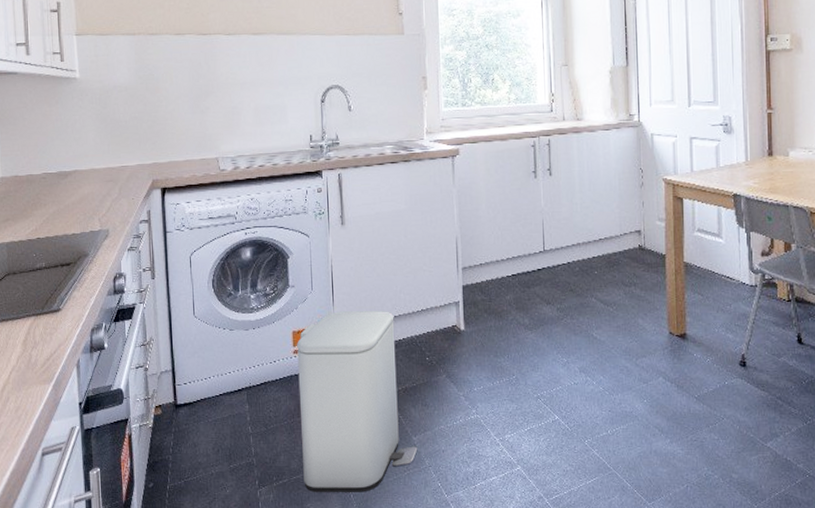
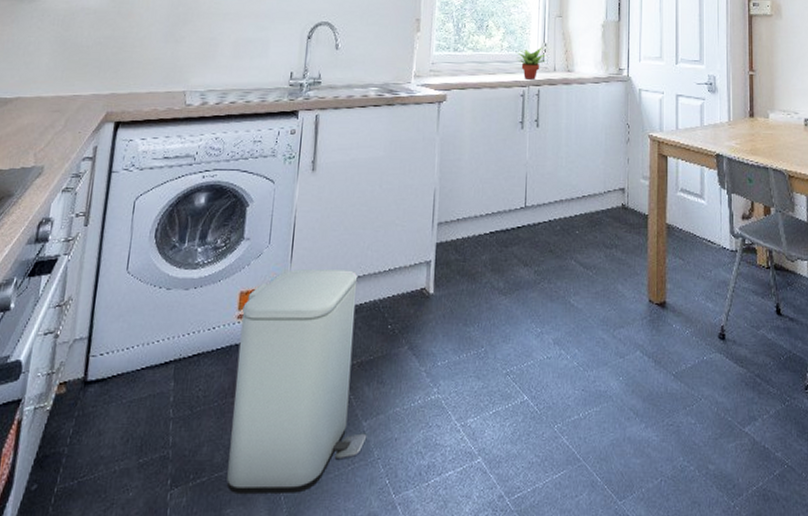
succulent plant: none [523,96,555,130] -> present [515,46,547,80]

